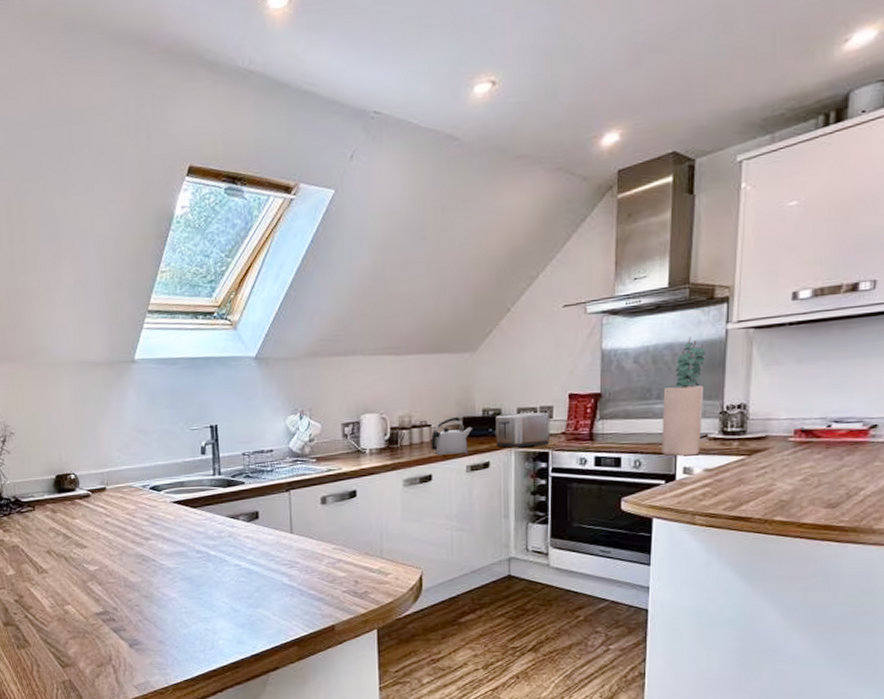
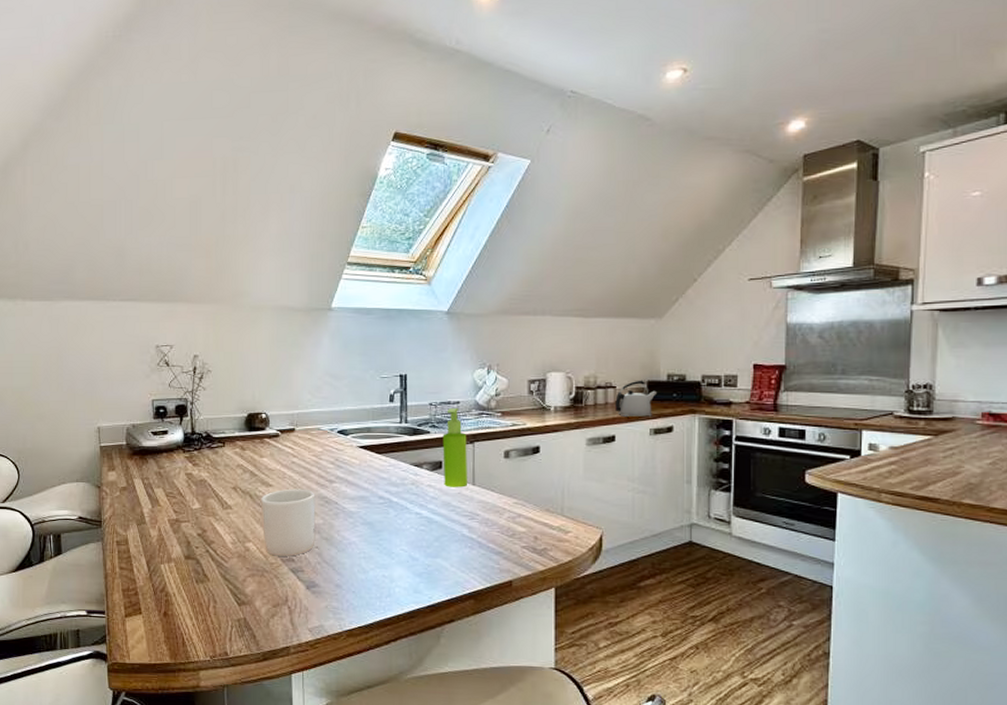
mug: none [76,548,135,617] -> present [260,488,315,557]
soap dispenser: none [257,457,286,537] -> present [443,408,468,488]
toaster: present [493,412,551,448] -> none [677,381,735,414]
vase: present [662,337,706,457] -> none [847,316,891,433]

